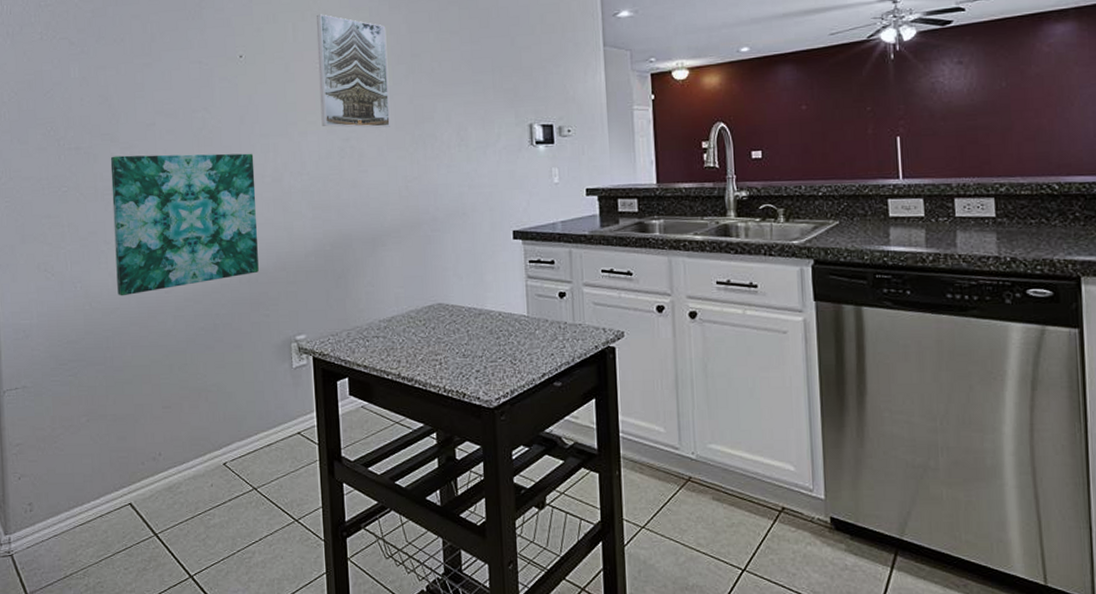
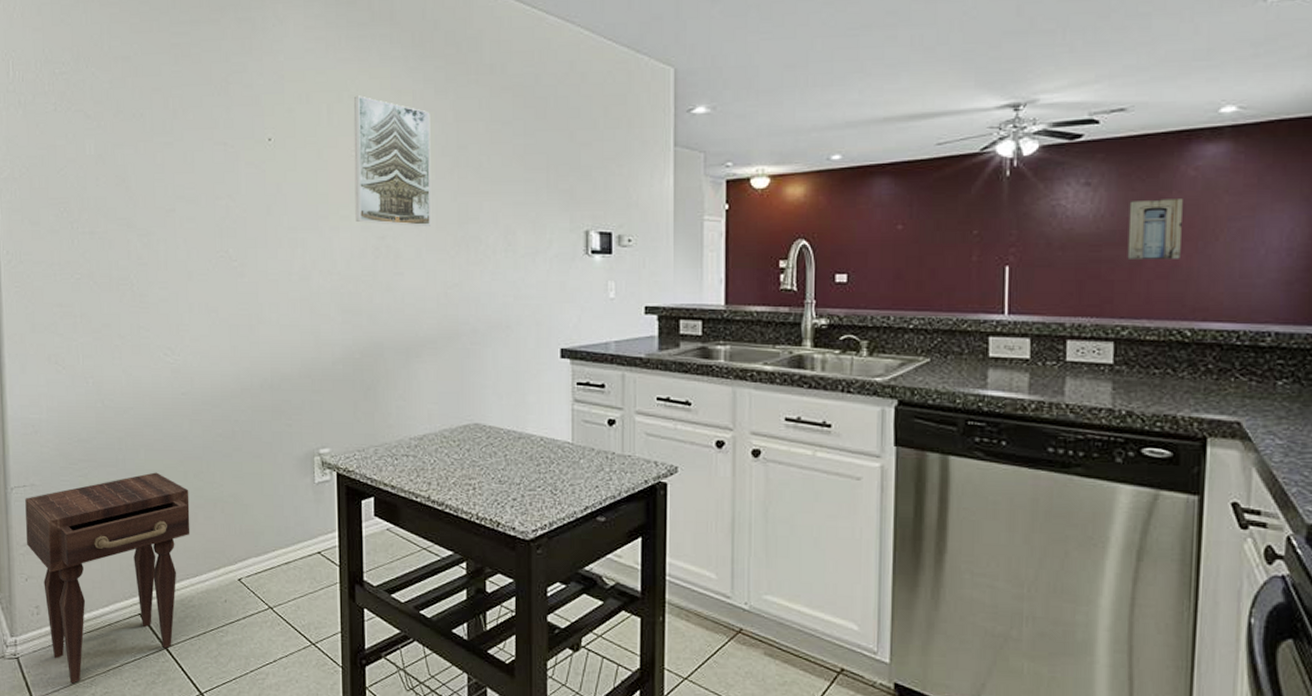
nightstand: none [17,367,177,576] -> present [25,472,190,684]
wall art: present [110,153,259,296] -> none [126,243,282,395]
wall art: none [996,71,1043,125] -> present [1127,199,1183,259]

